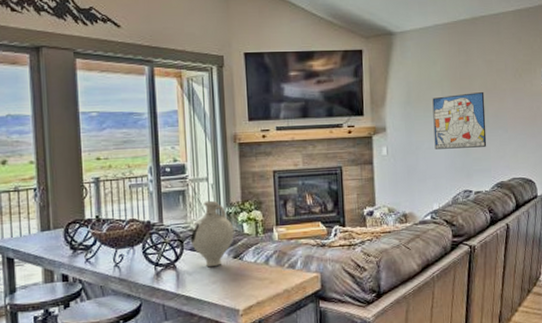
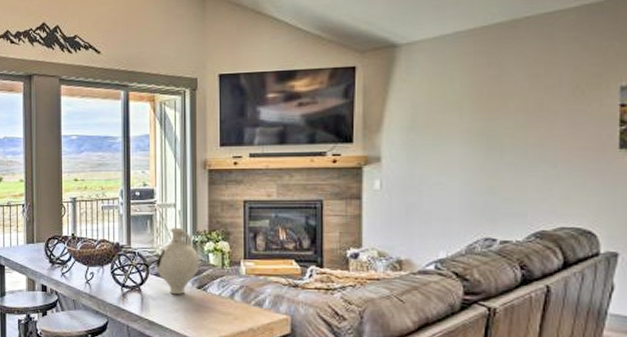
wall art: present [432,91,487,149] -> none [445,114,524,185]

